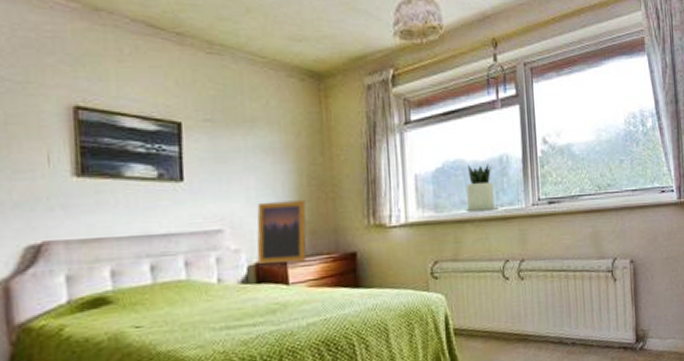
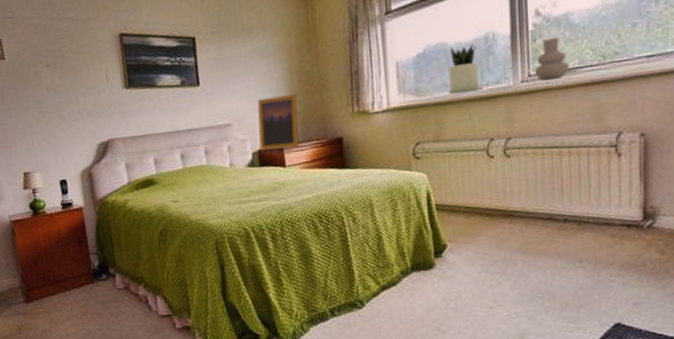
vase: none [543,165,573,206] -> present [534,37,570,82]

